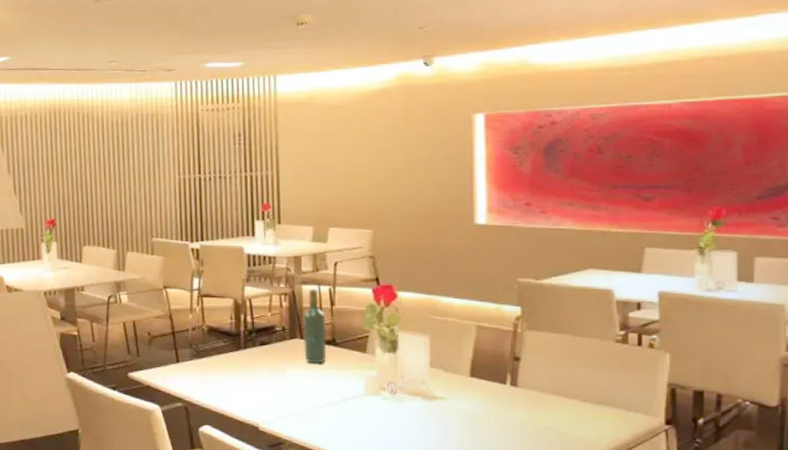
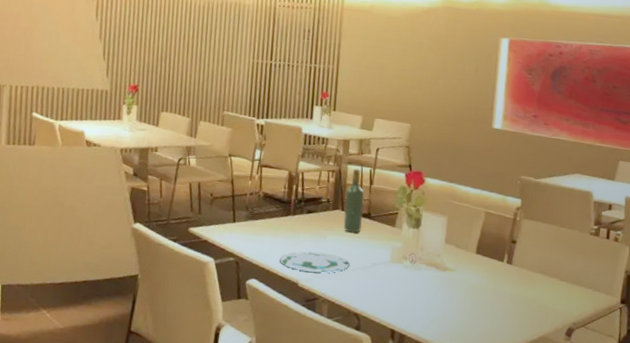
plate: none [234,389,317,413] -> present [279,251,350,273]

